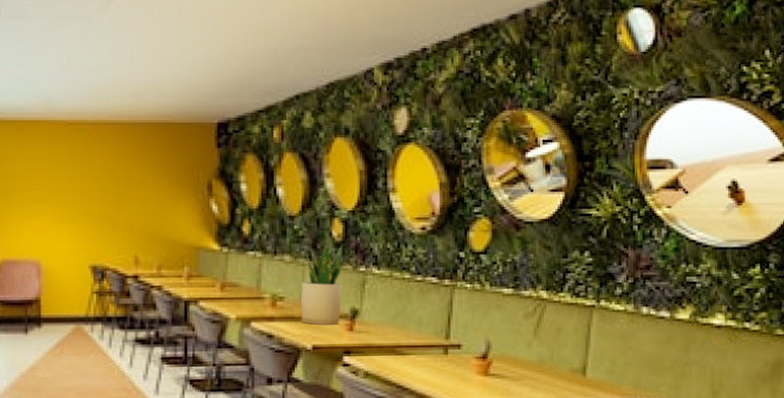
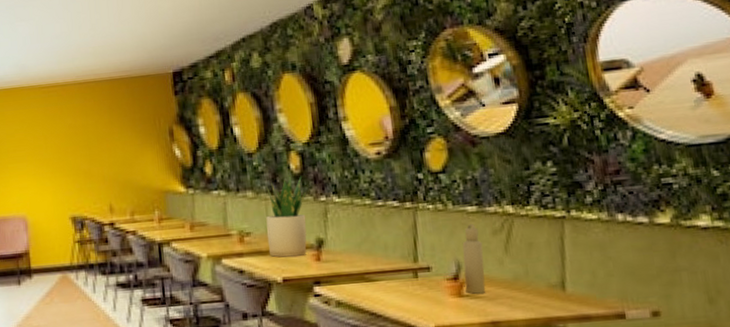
bottle: none [492,306,514,375] -> present [462,224,486,295]

